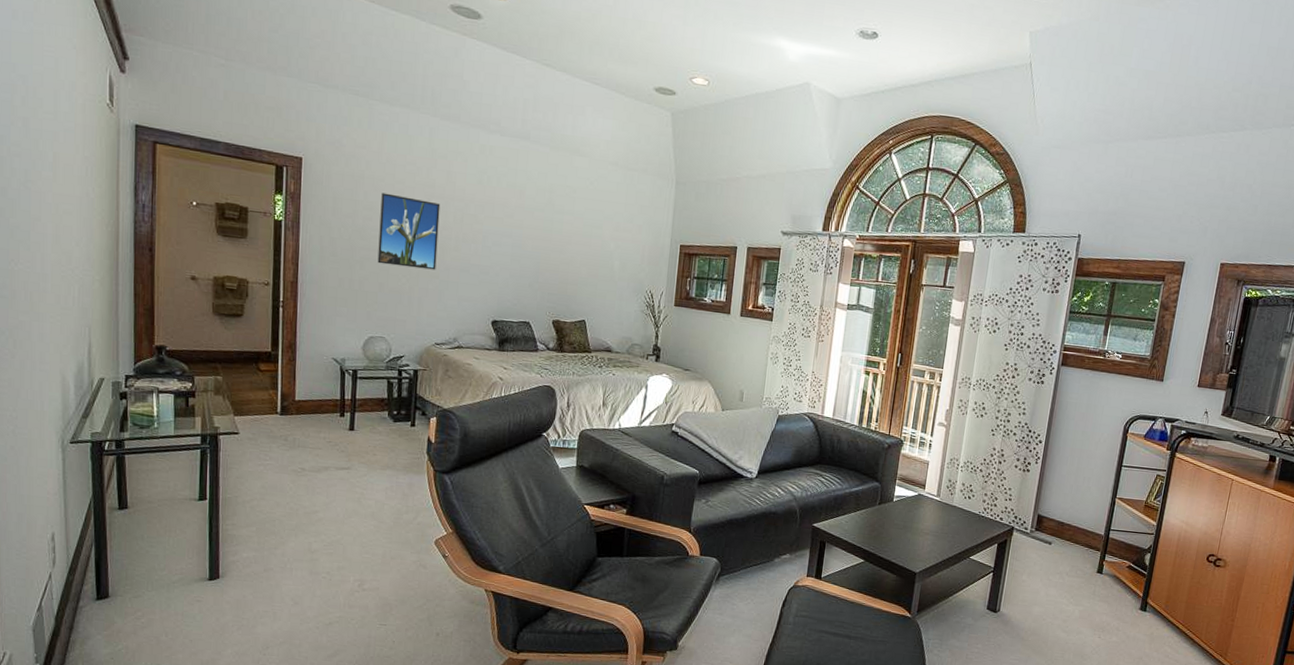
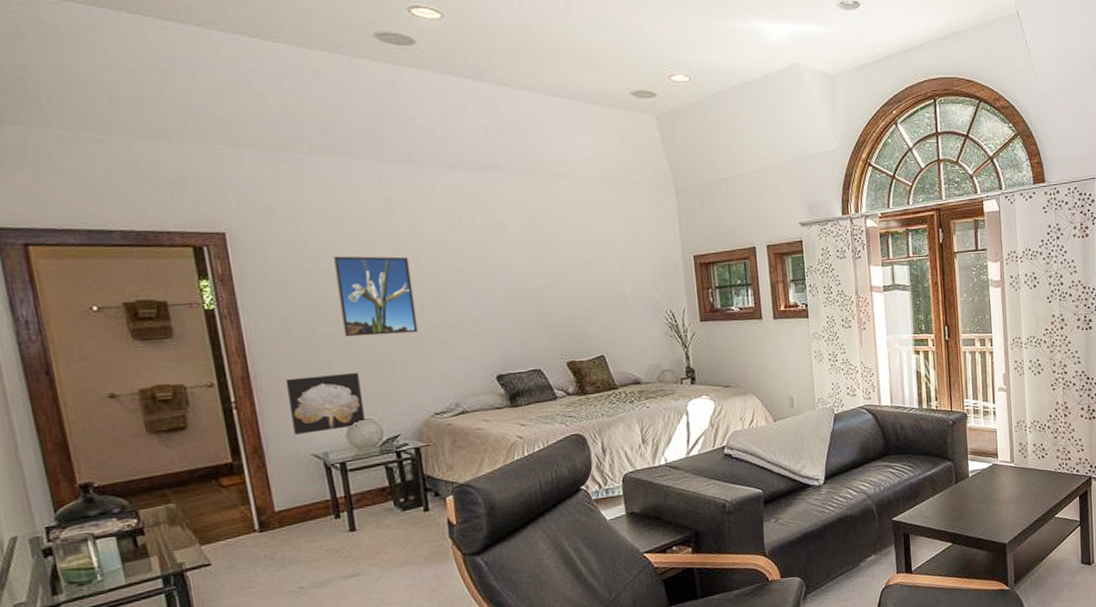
wall art: none [322,290,382,342] -> present [285,372,367,436]

